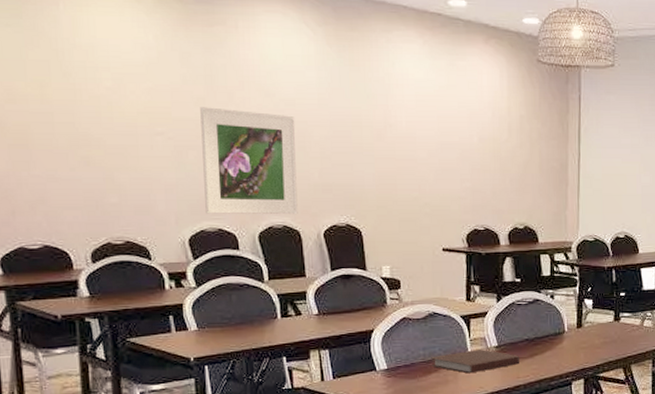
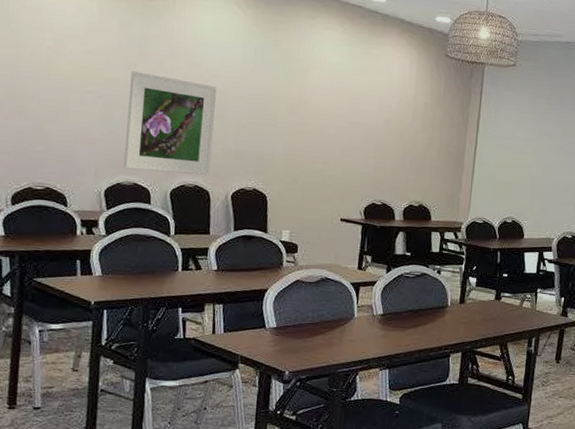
notebook: present [431,350,520,374] -> none [318,316,403,339]

